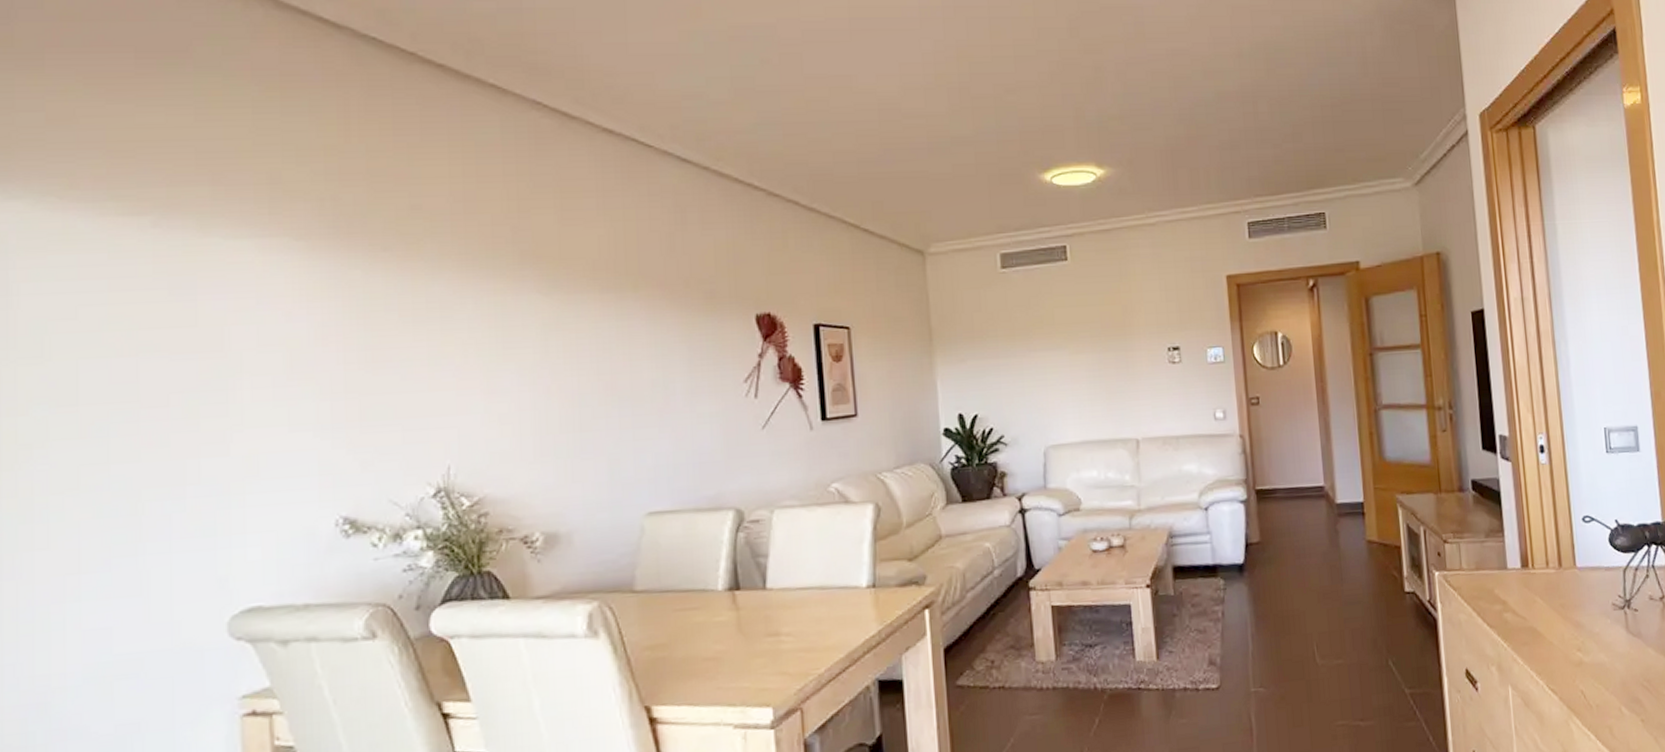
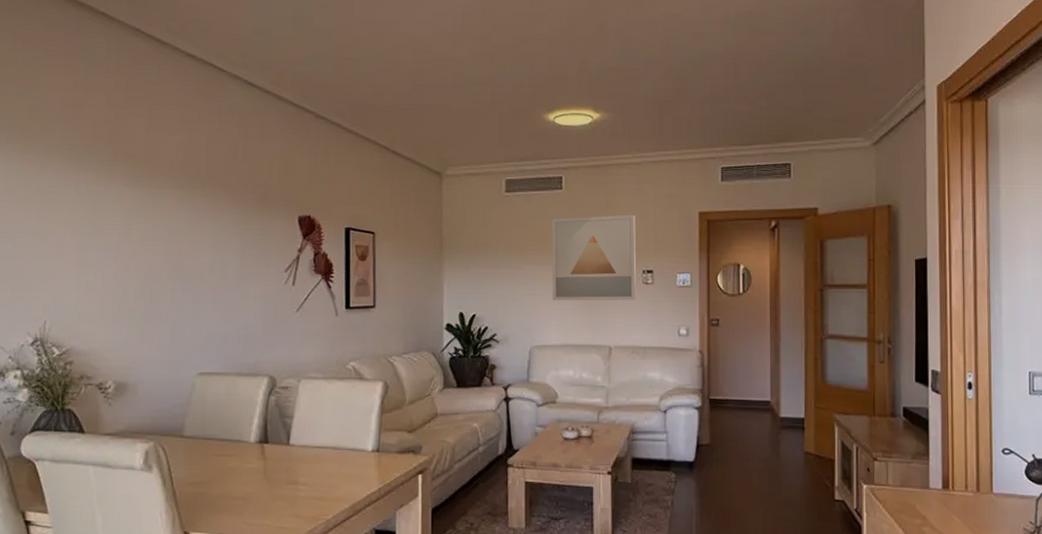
wall art: none [1057,283,1163,391] -> present [551,214,637,301]

